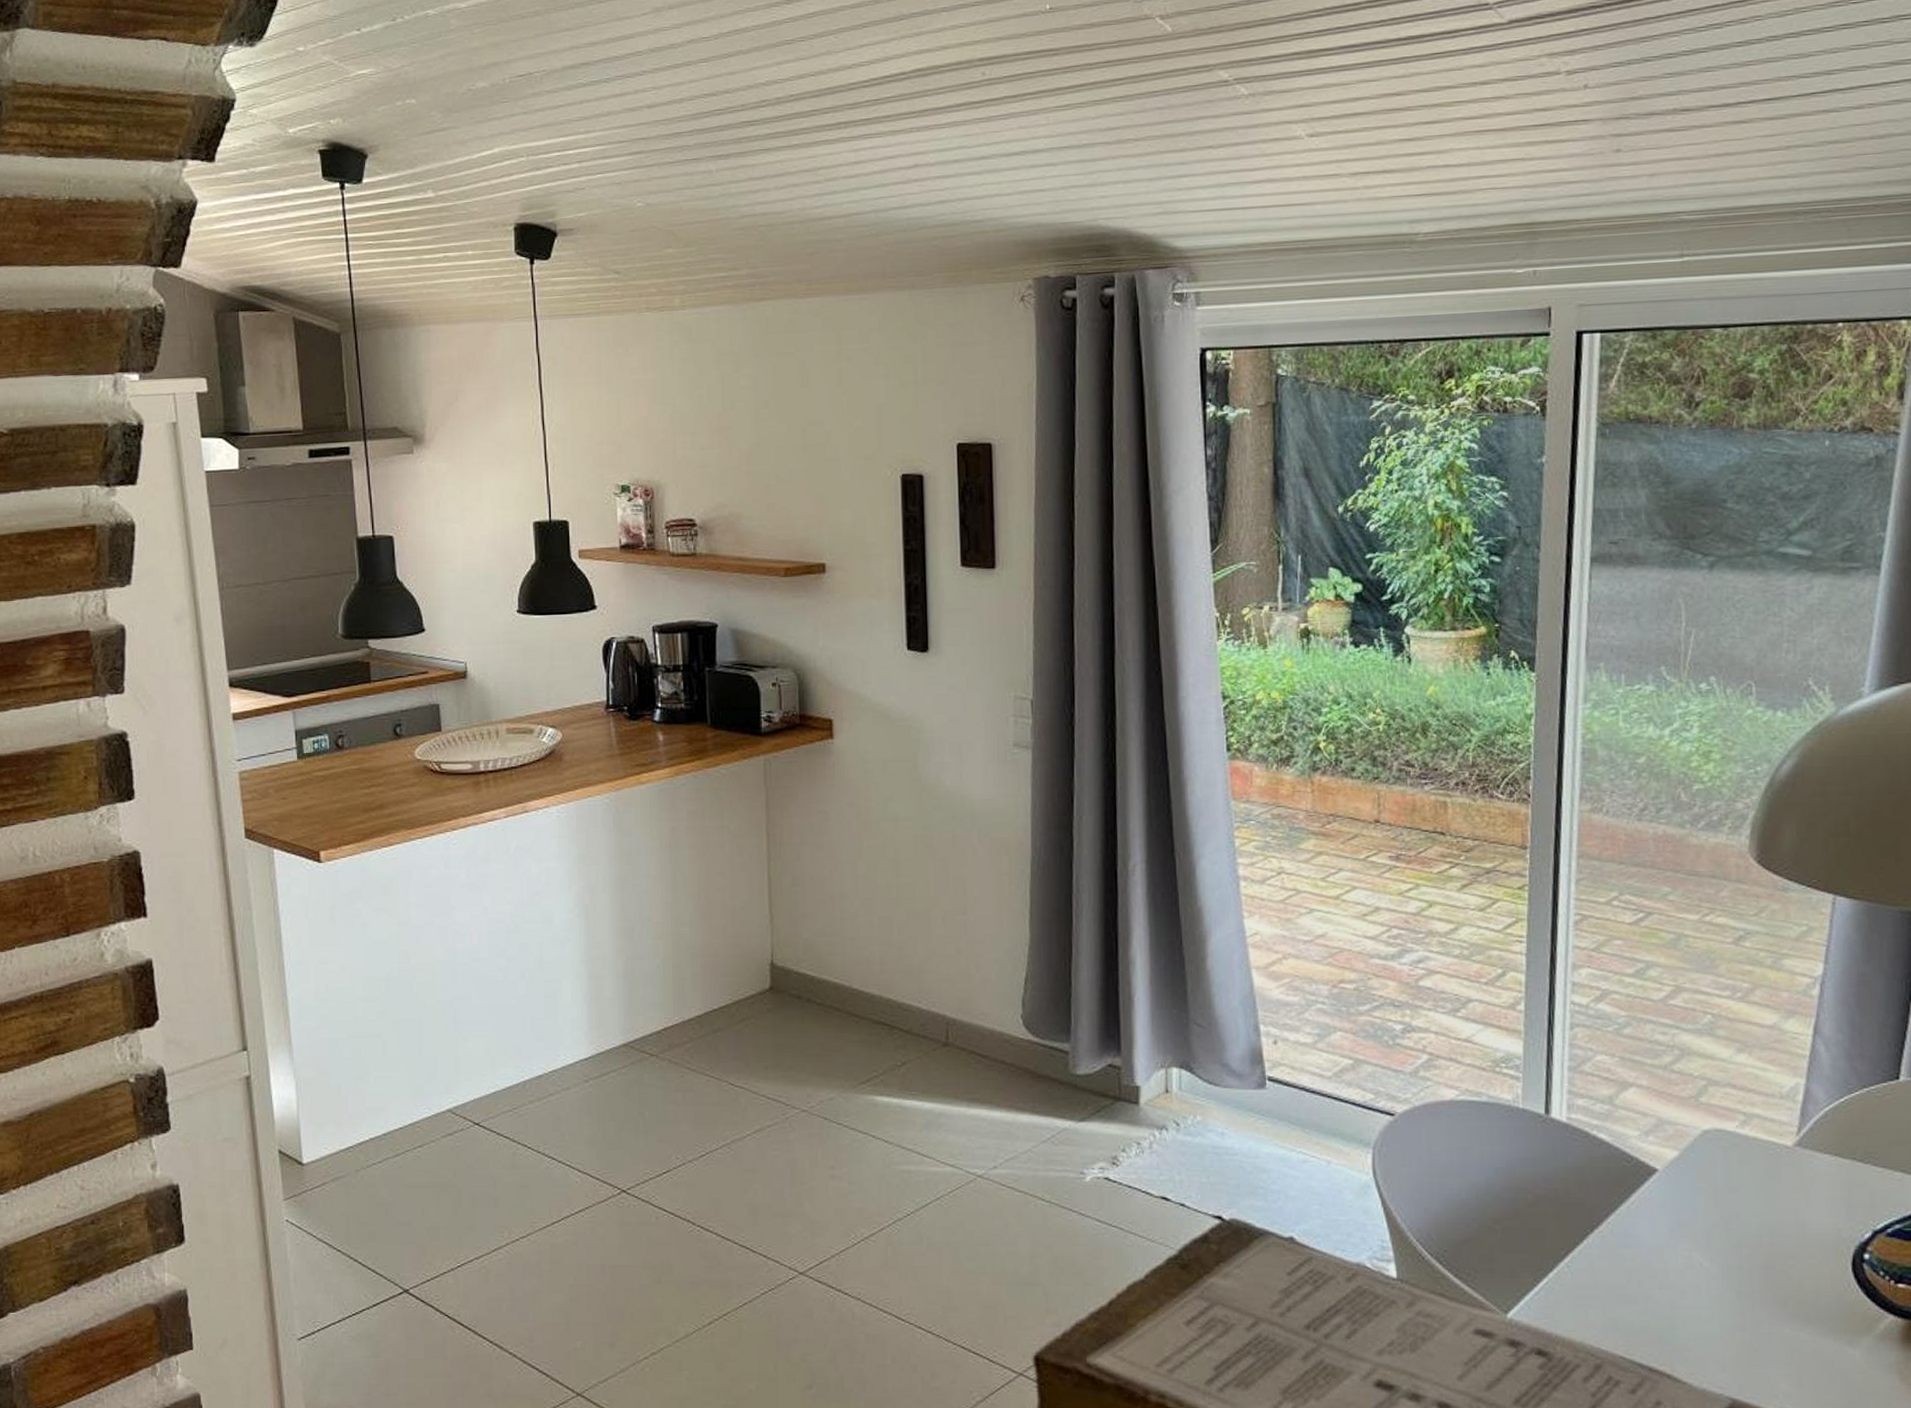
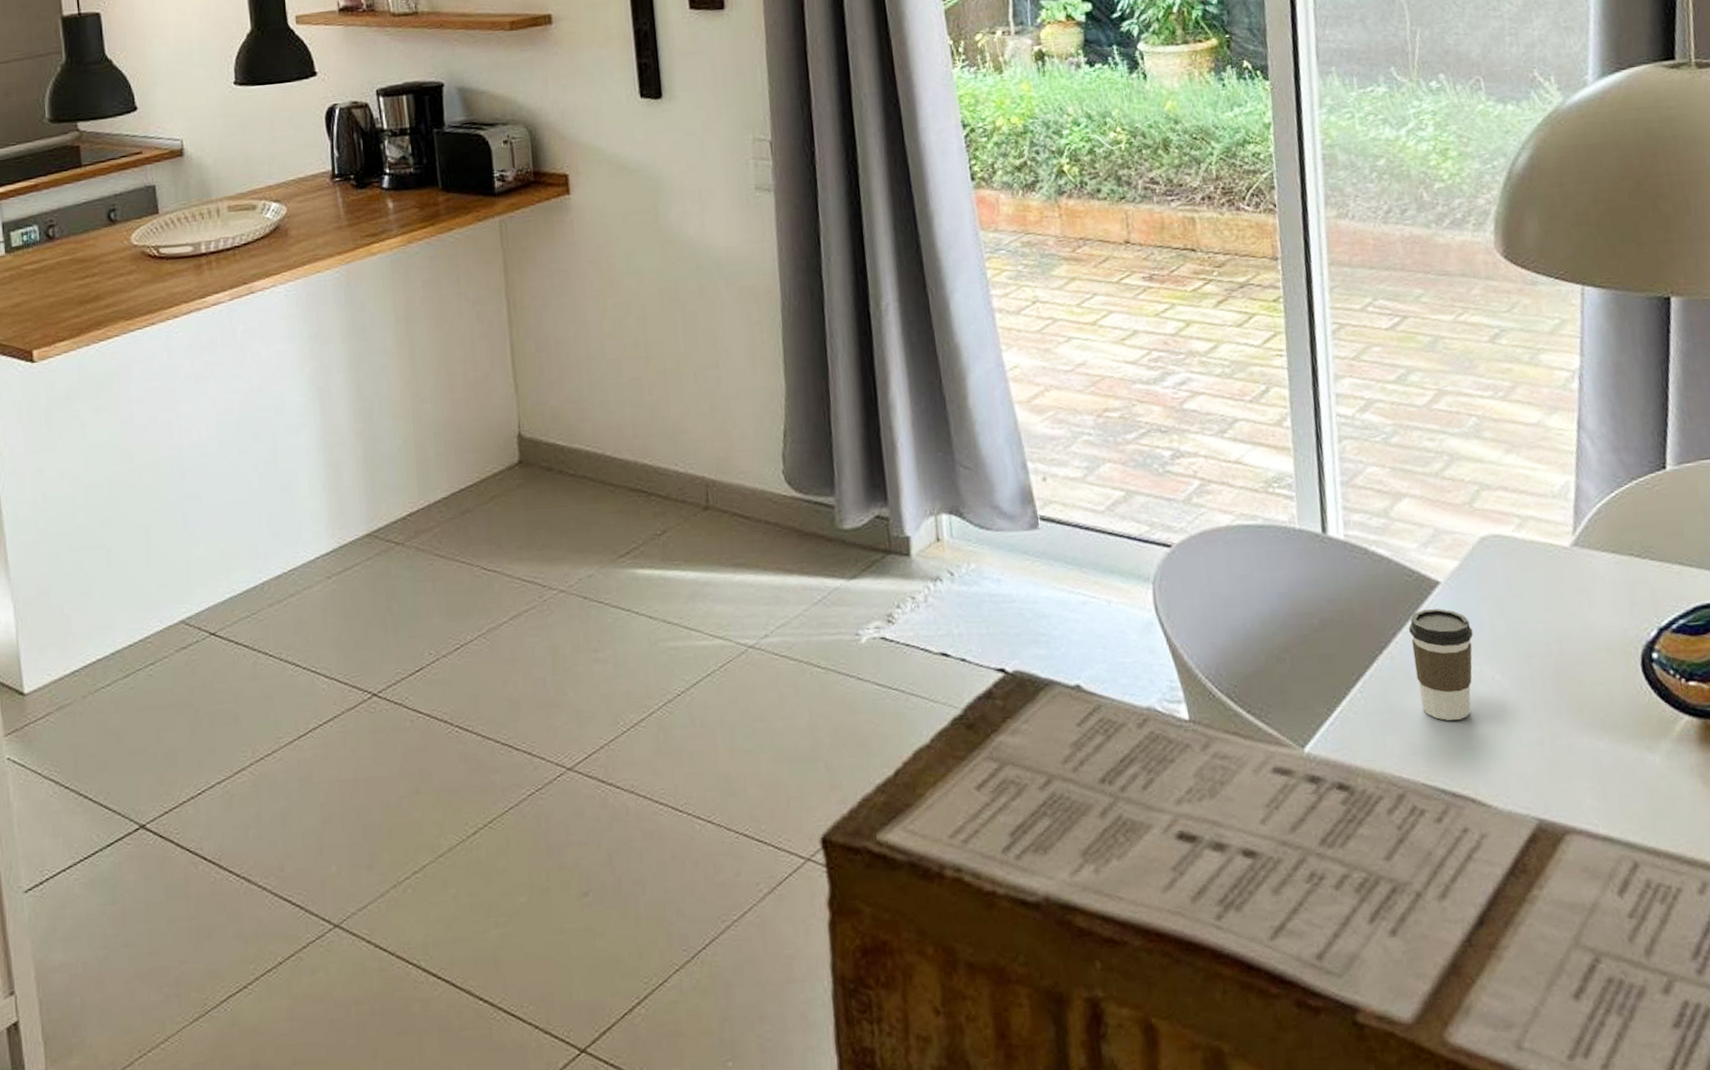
coffee cup: none [1622,1195,1686,1300] -> present [1408,608,1473,721]

